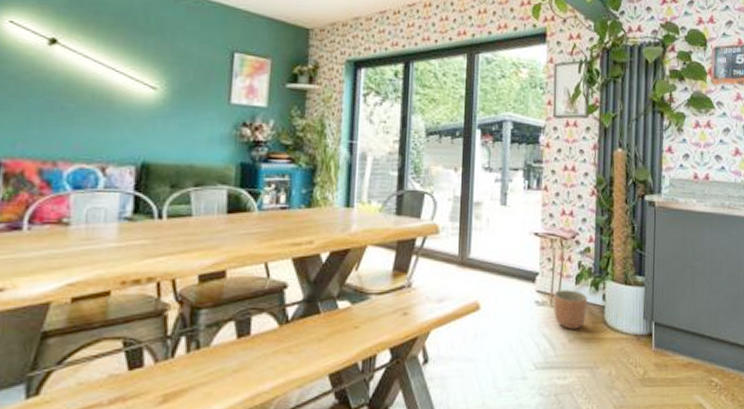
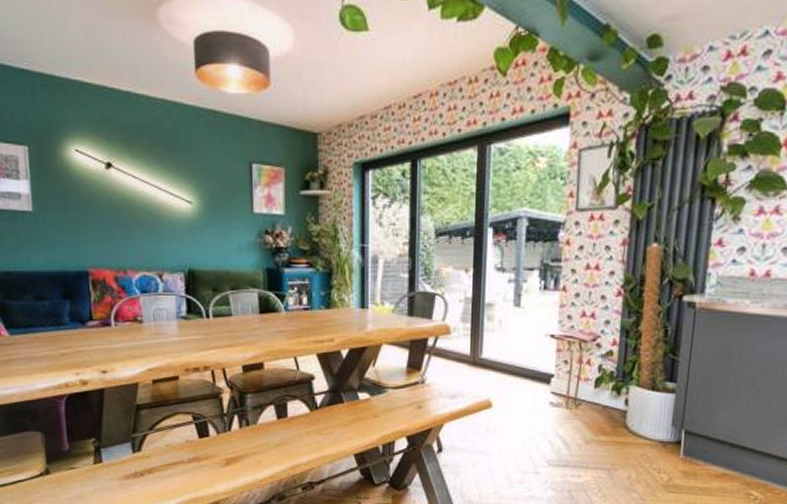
planter: present [554,290,588,329] -> none [569,393,608,431]

